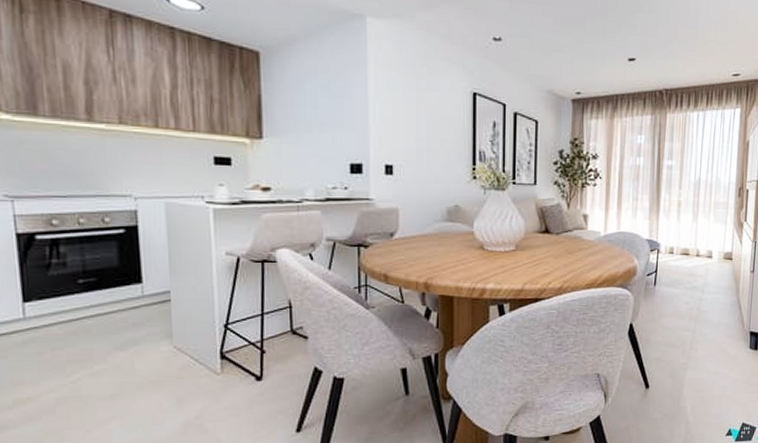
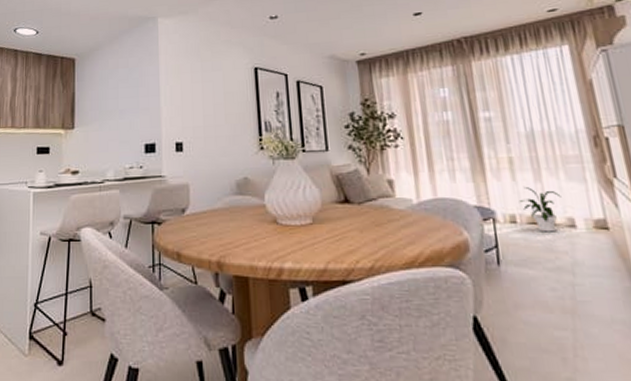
house plant: none [678,226,708,261] -> present [518,187,562,232]

